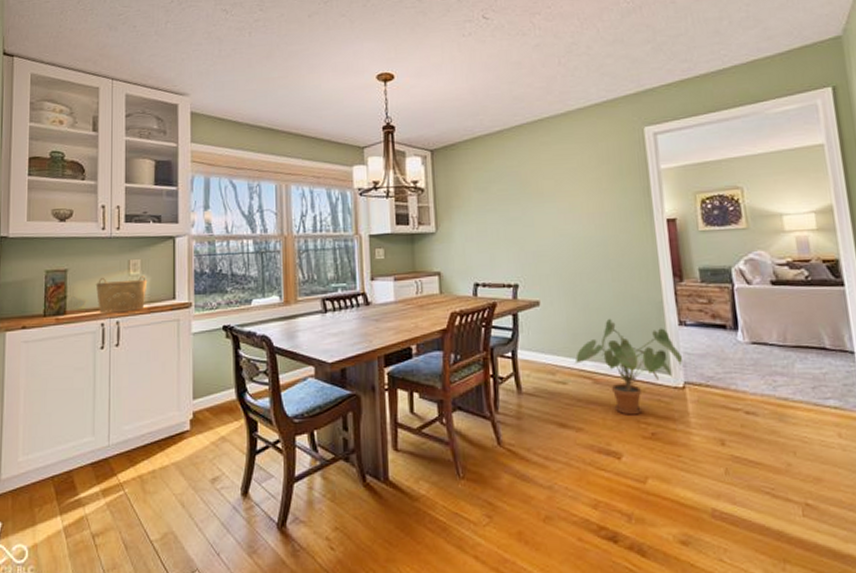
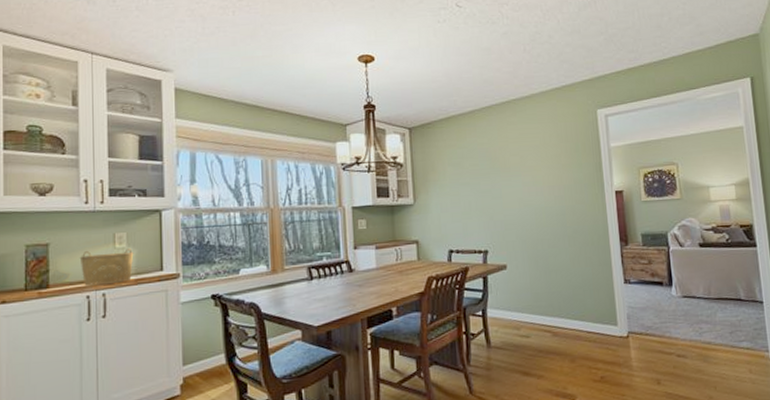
house plant: present [574,318,683,415] -> none [536,278,628,363]

